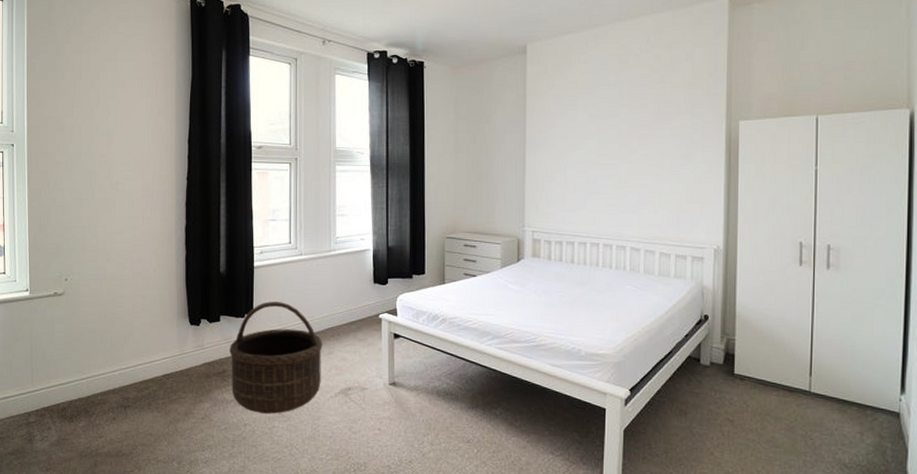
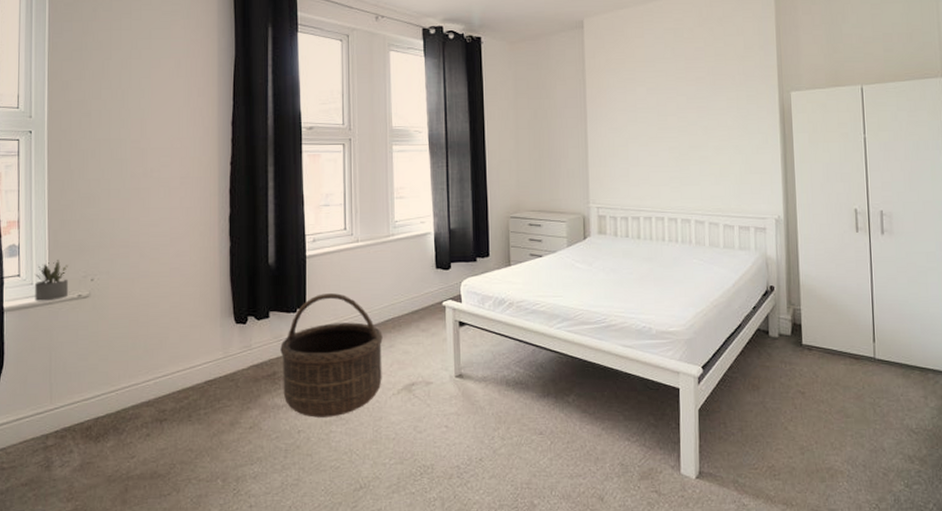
succulent plant: none [17,261,47,297] -> present [34,260,69,302]

